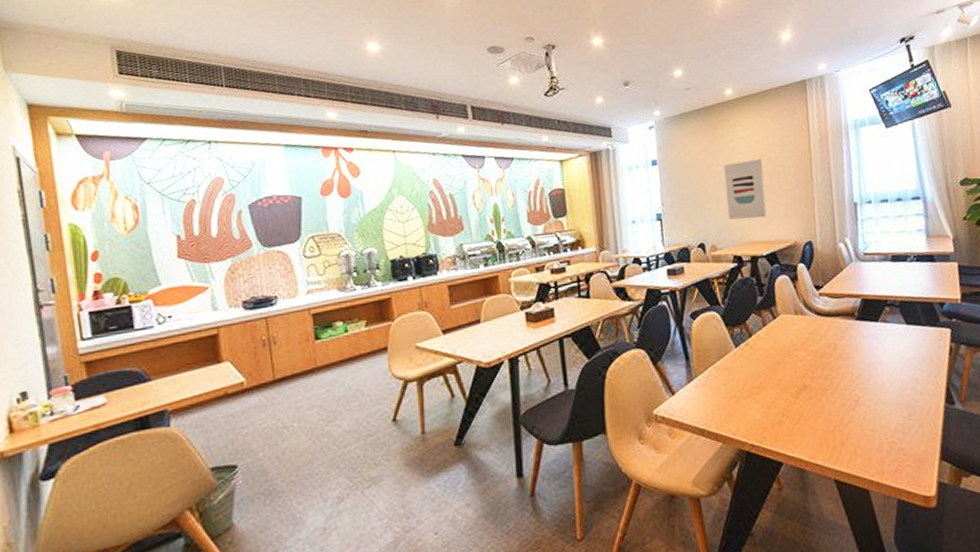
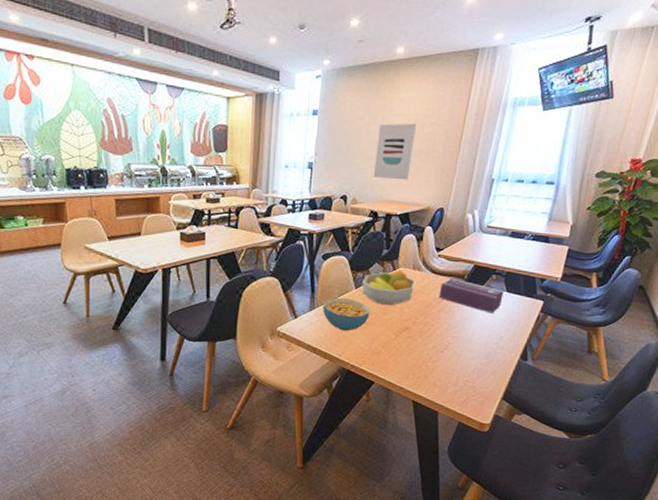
cereal bowl: none [702,360,759,402] -> present [323,297,370,331]
fruit bowl: none [741,317,803,362] -> present [362,269,416,306]
tissue box: none [831,317,905,353] -> present [438,278,504,314]

